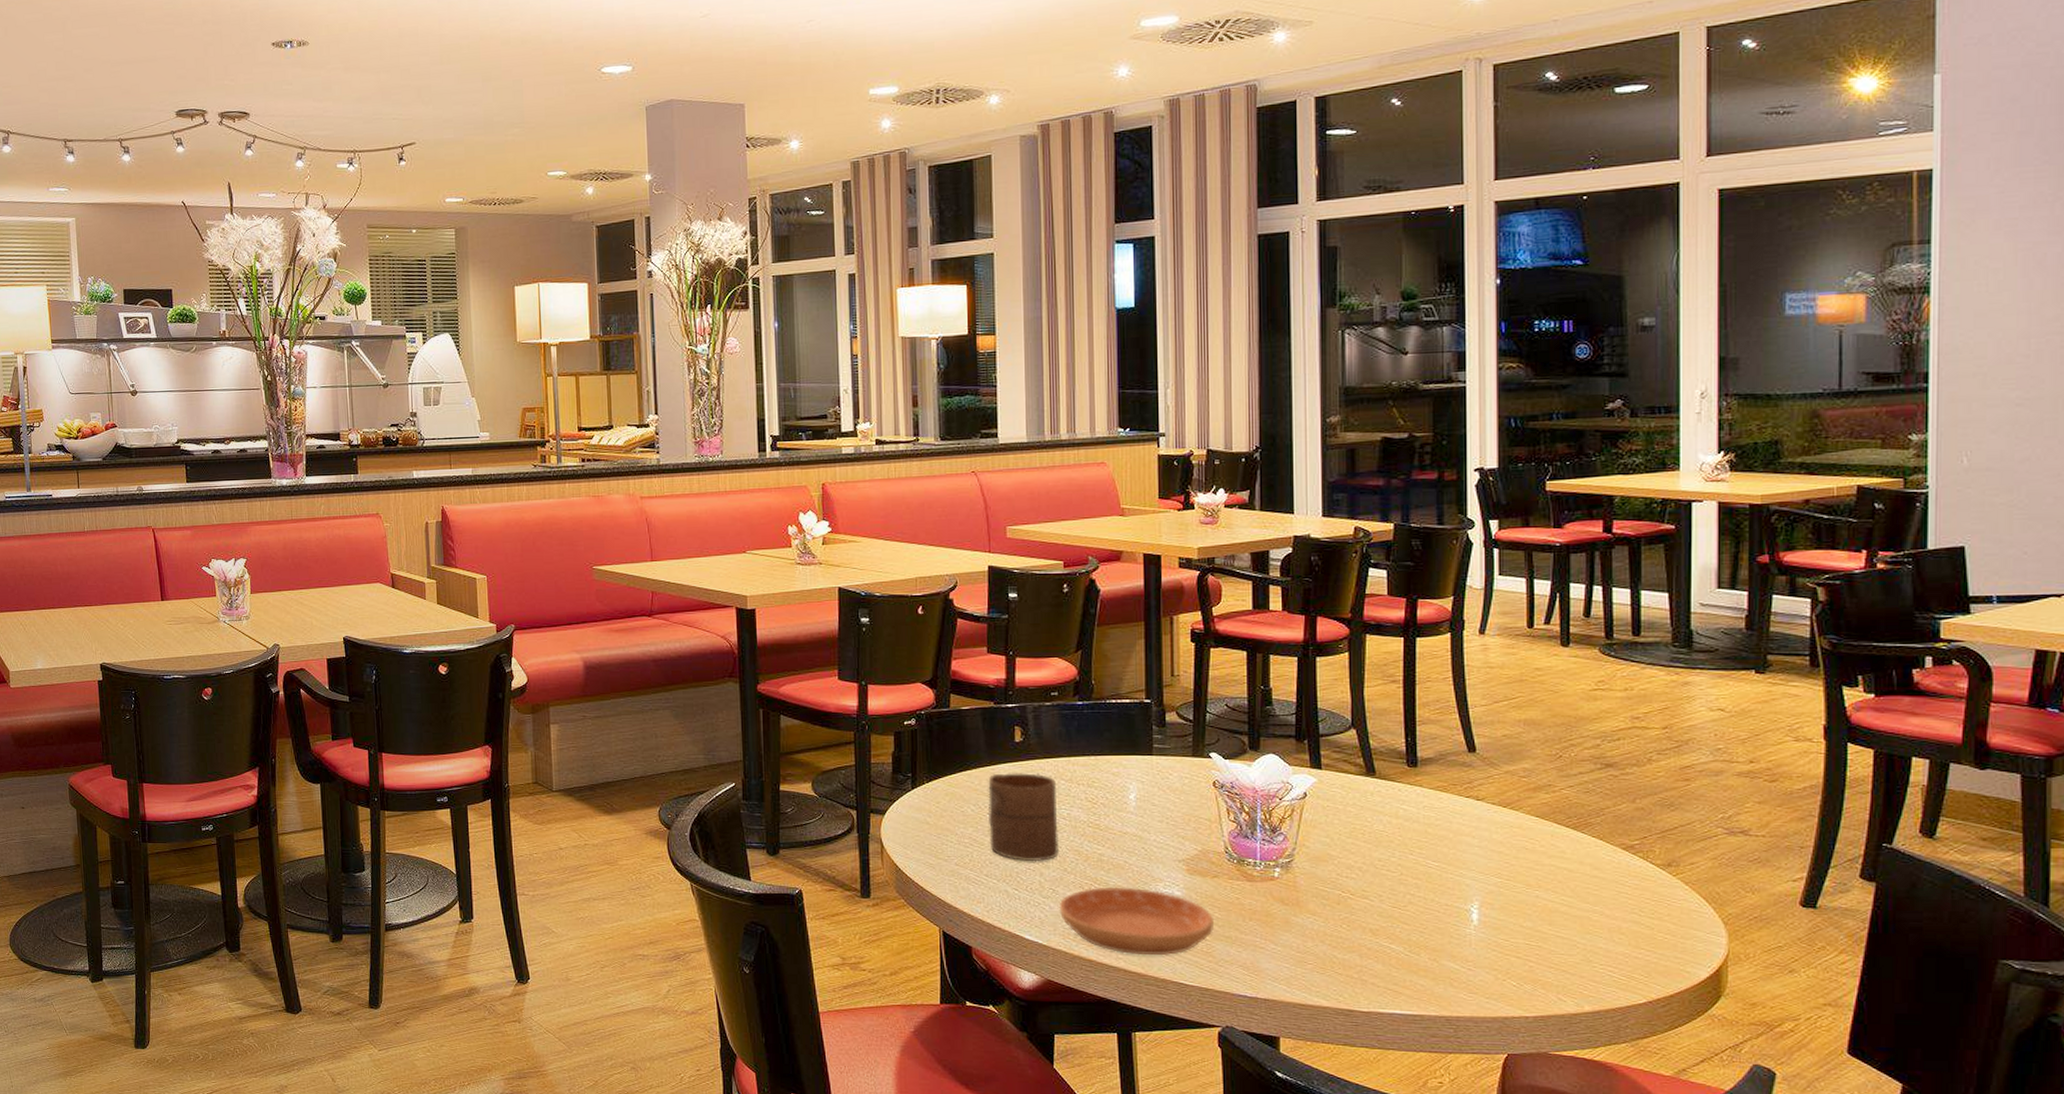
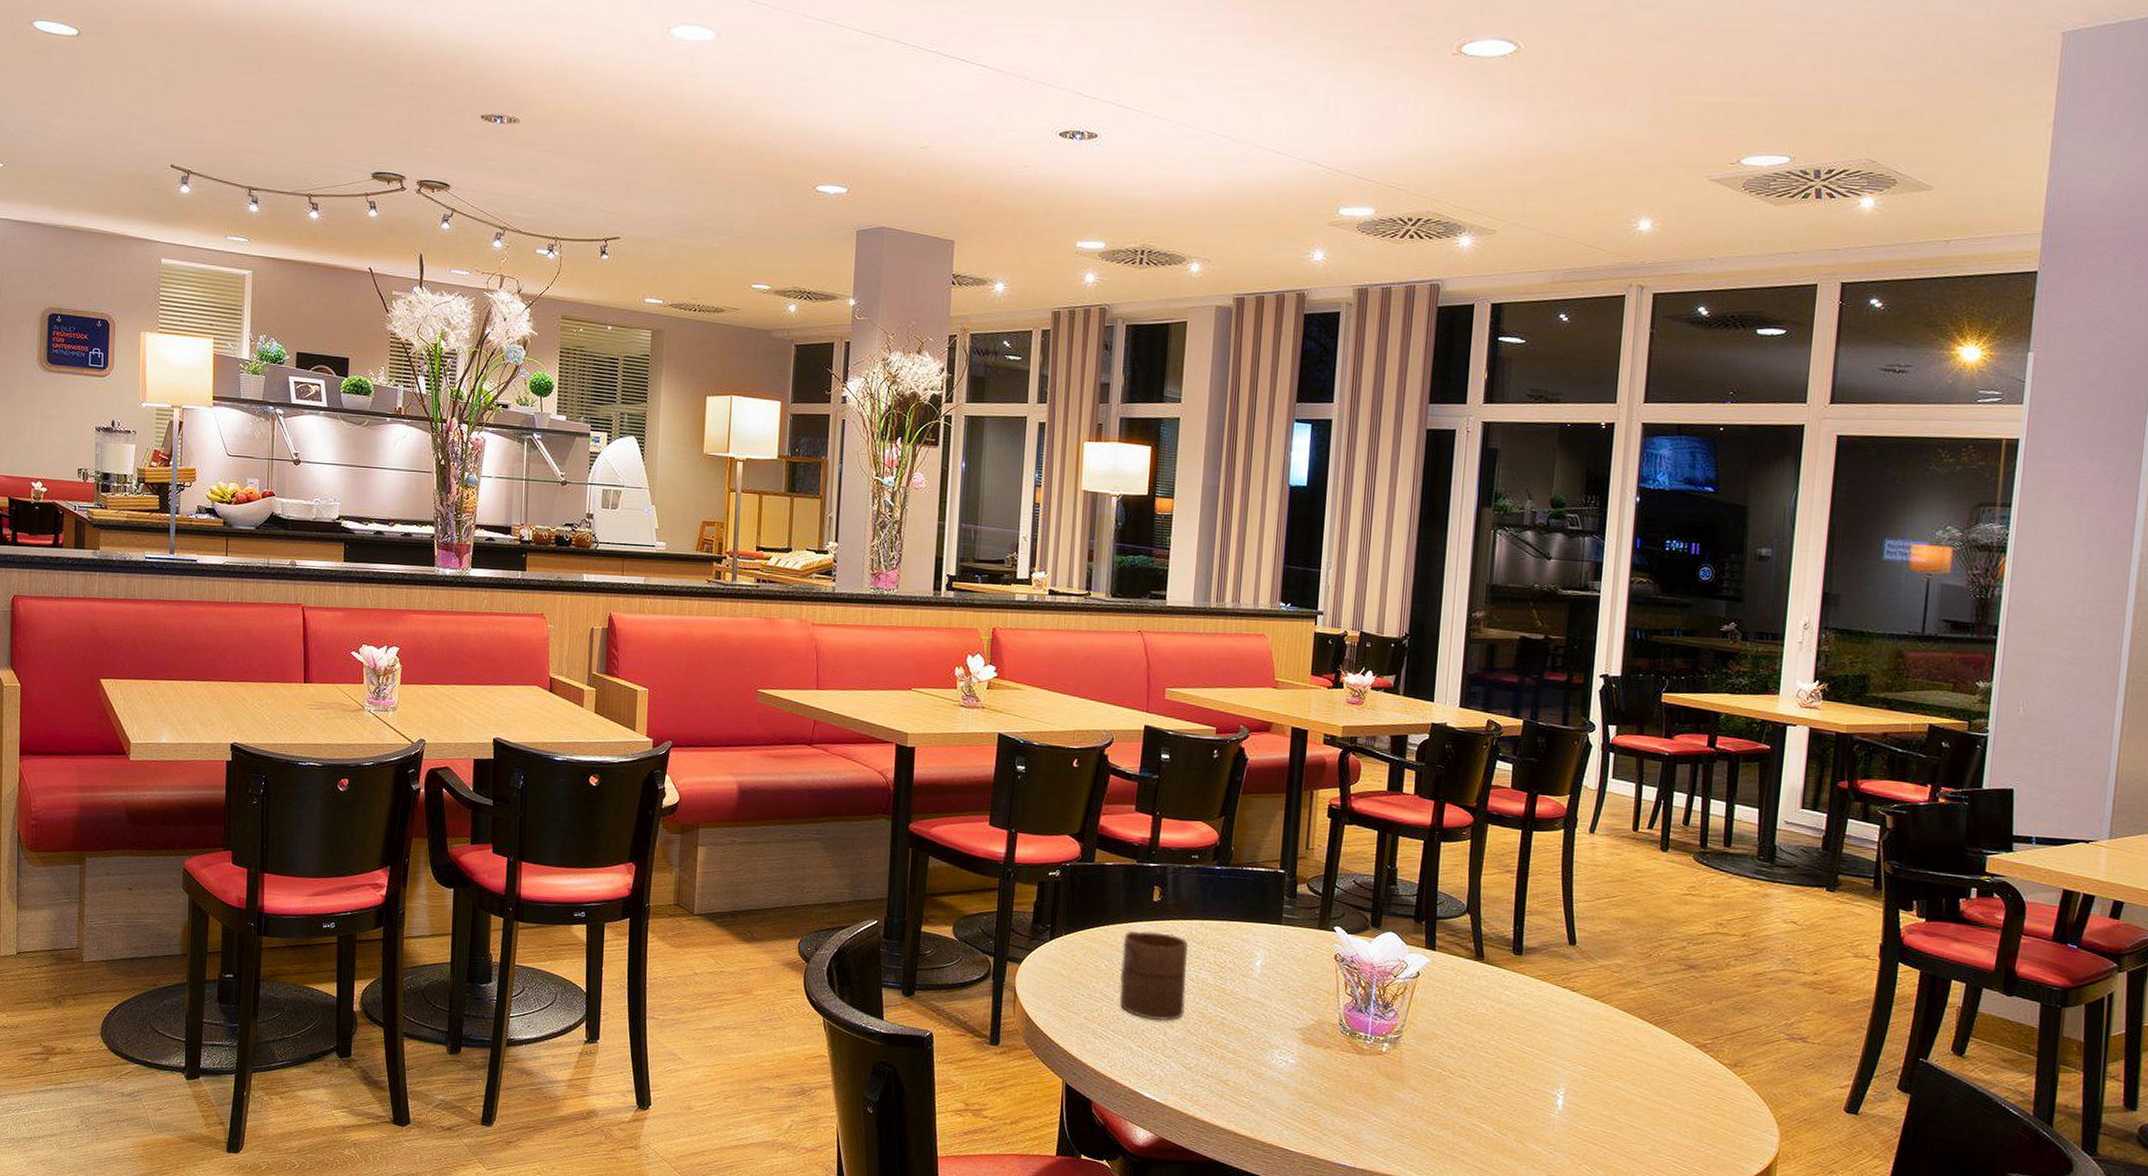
saucer: present [1059,887,1215,956] -> none [1178,1050,1324,1122]

